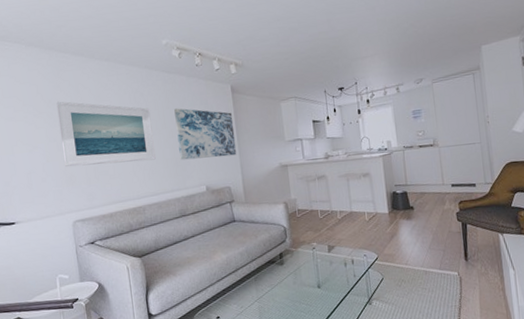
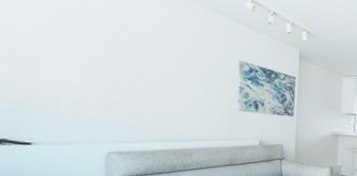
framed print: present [56,101,156,167] -> none [103,21,213,106]

